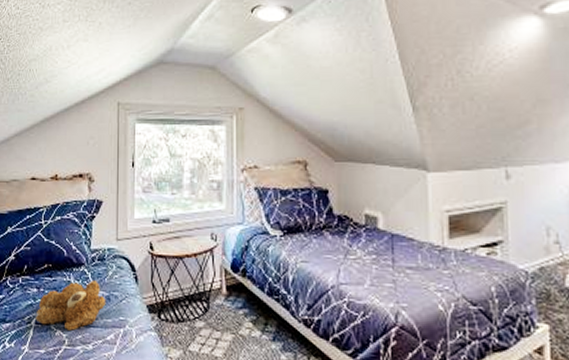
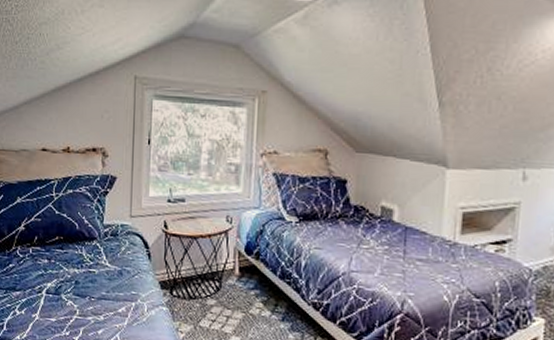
teddy bear: present [35,280,106,331] -> none [46,255,119,302]

